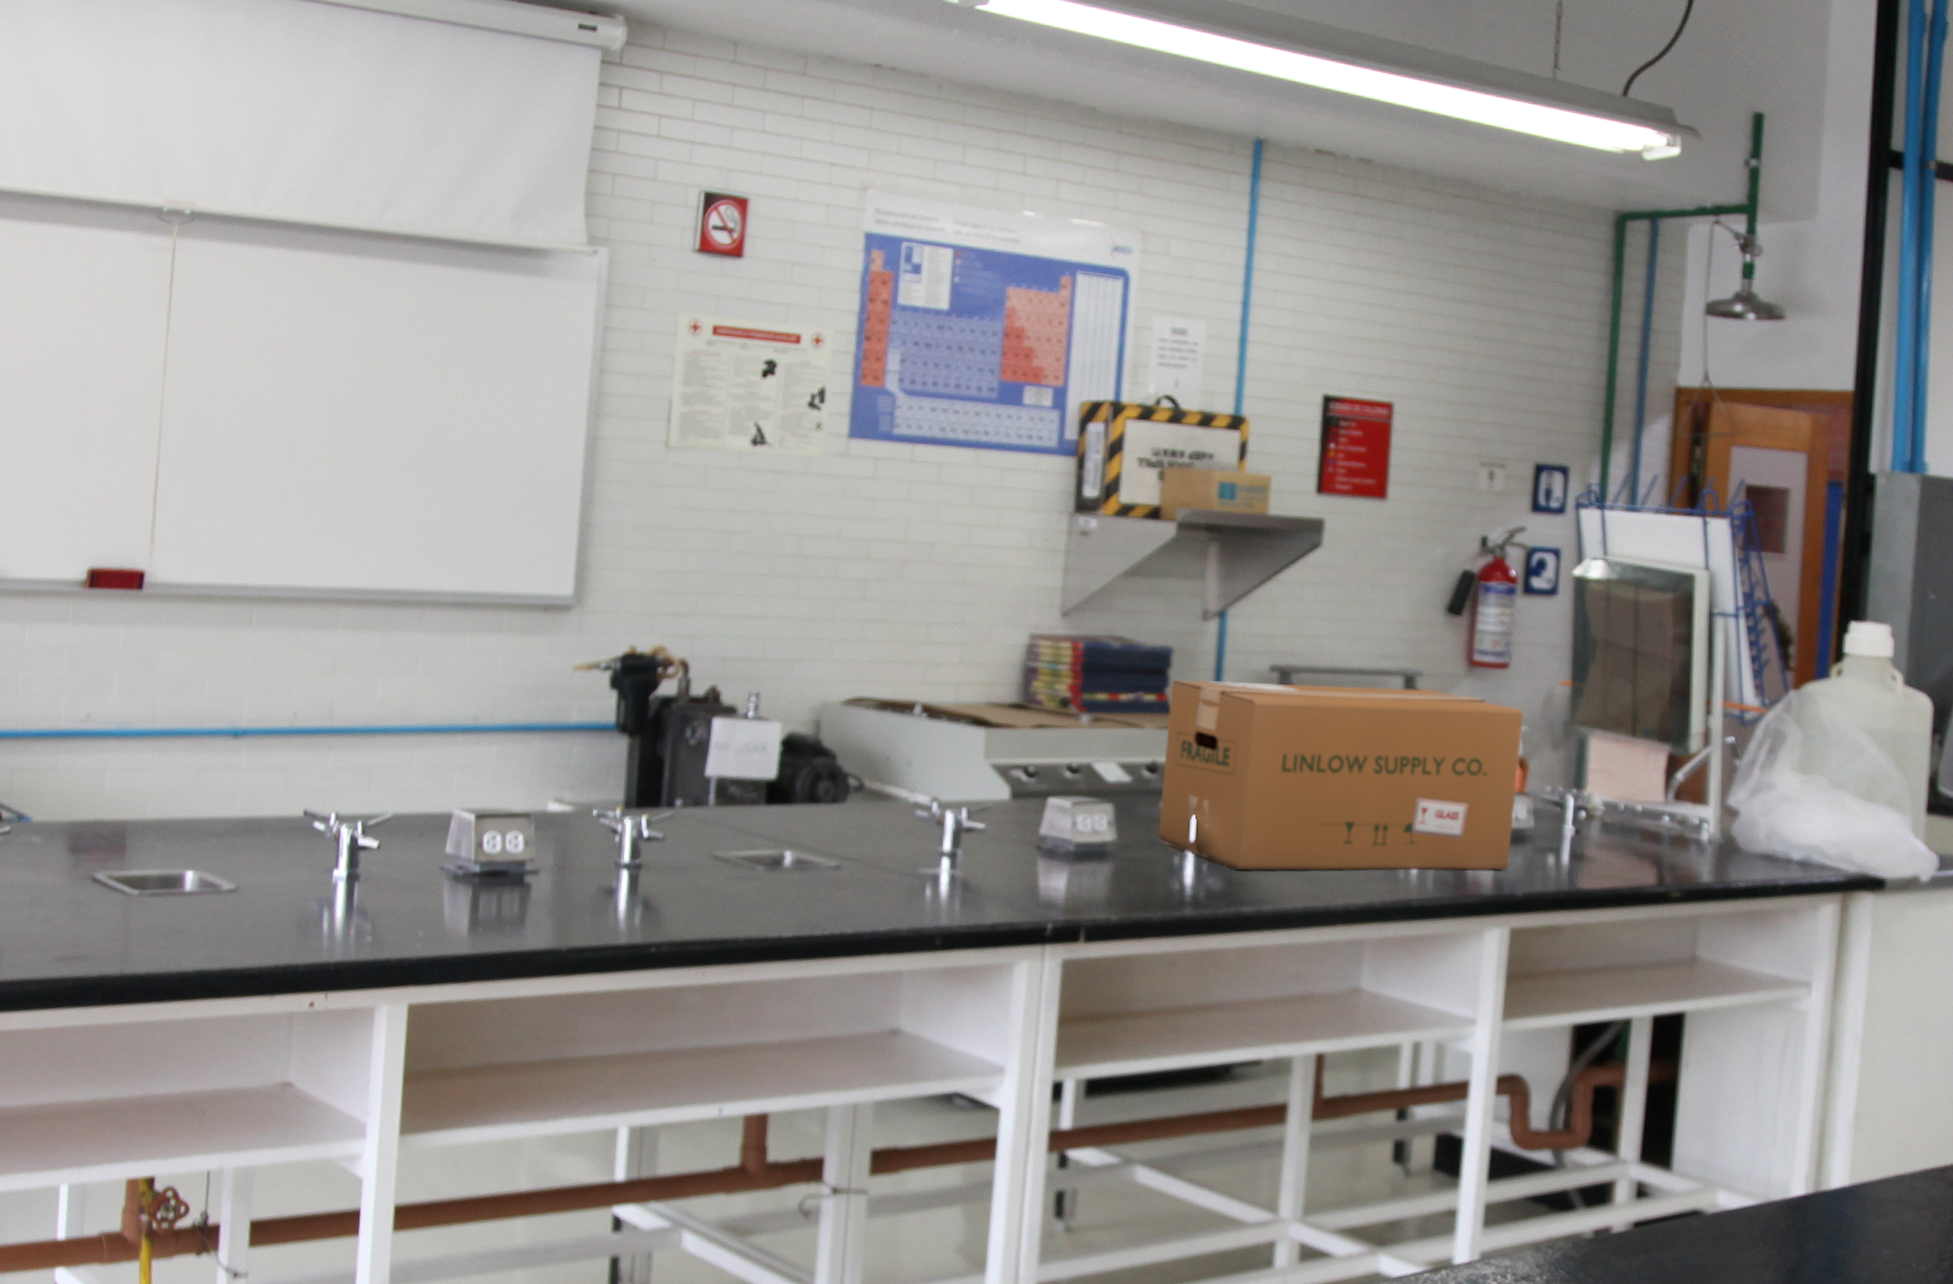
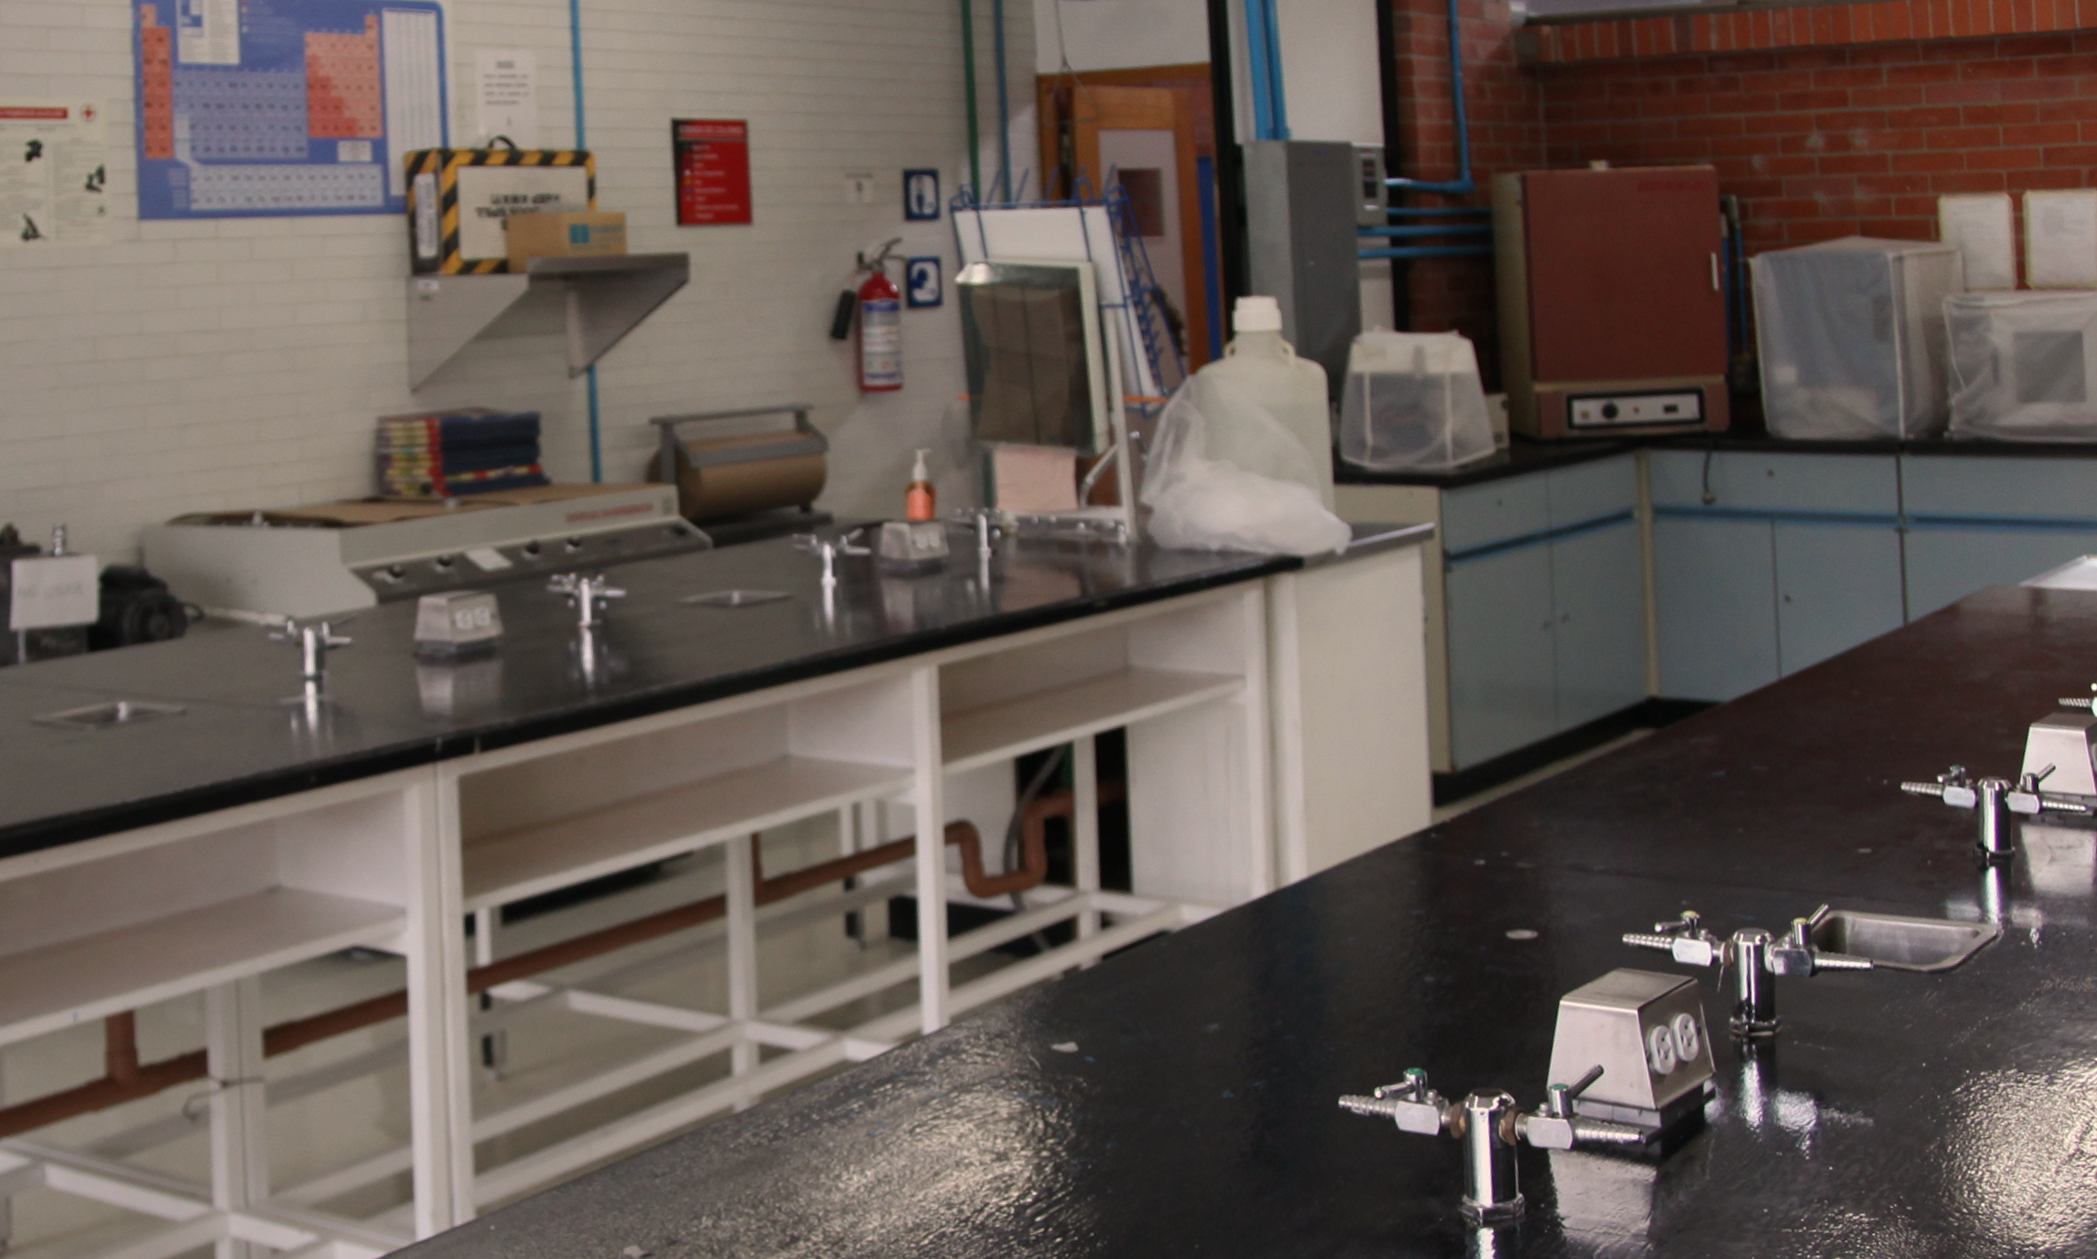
box: present [1158,679,1524,872] -> none [543,421,929,648]

